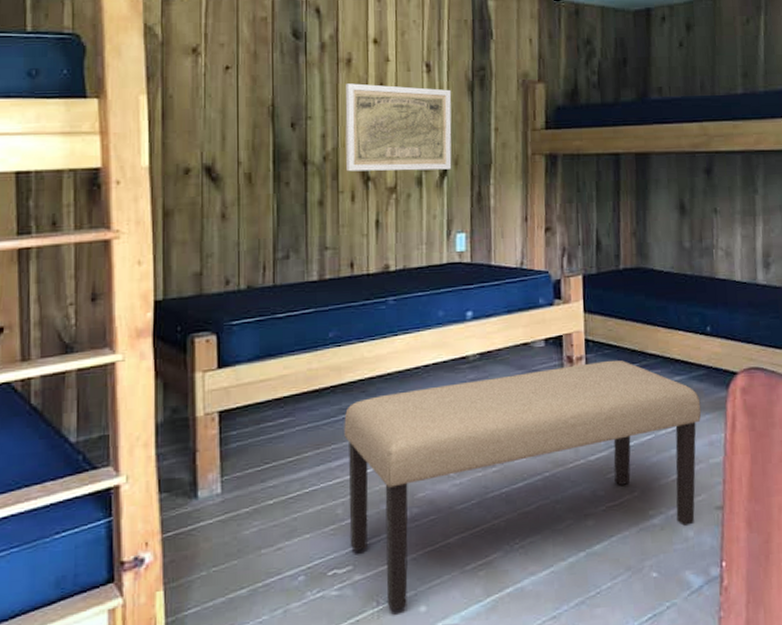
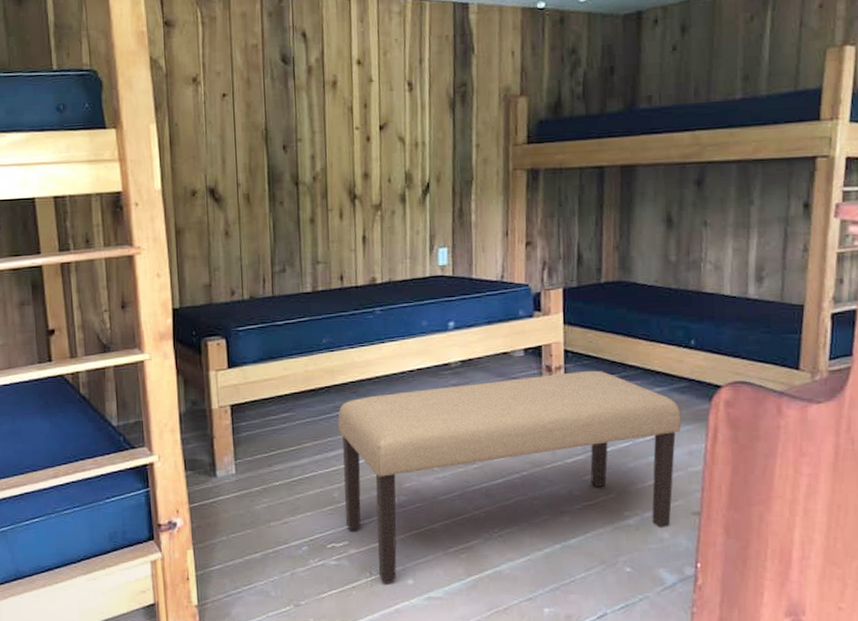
map: present [345,83,452,172] -> none [332,105,434,191]

